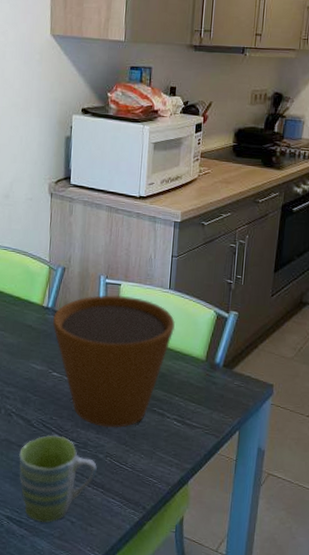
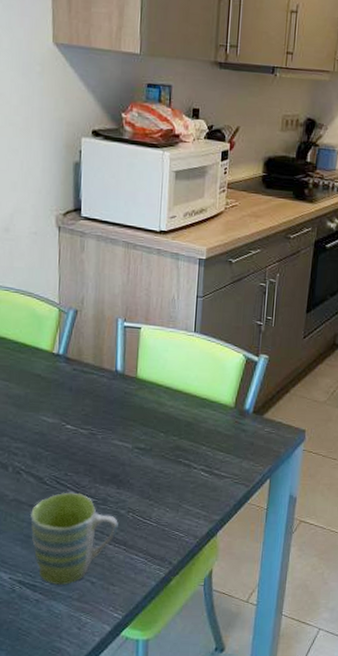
flower pot: present [52,295,175,428] -> none [64,339,202,482]

